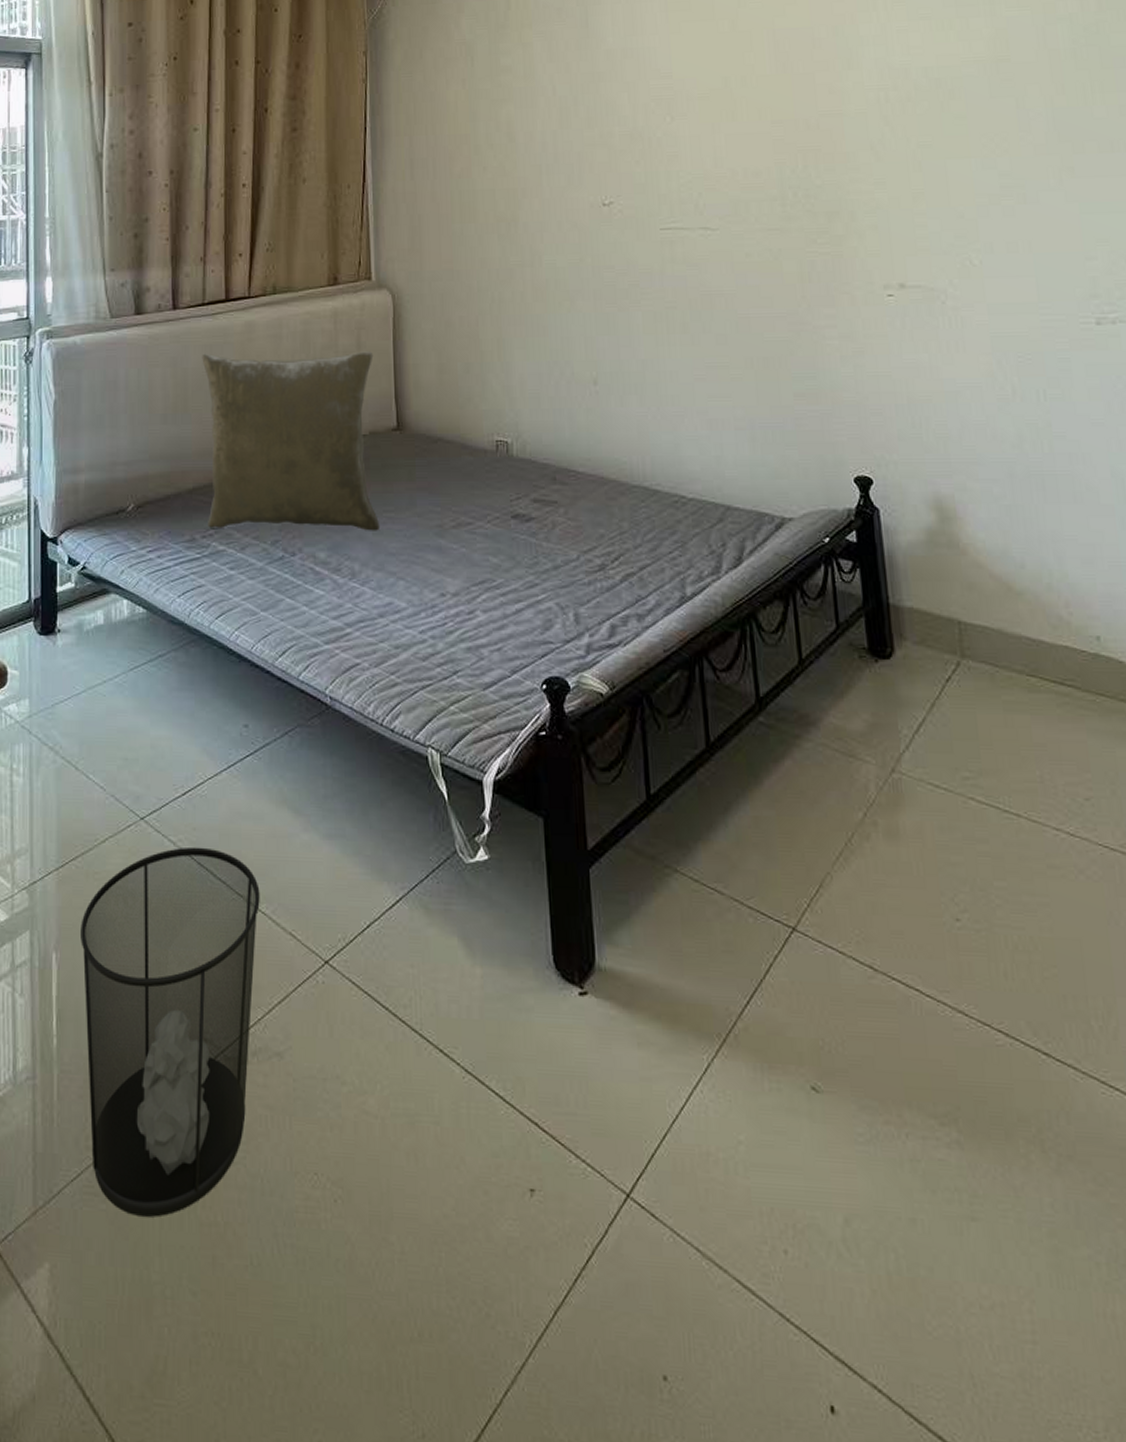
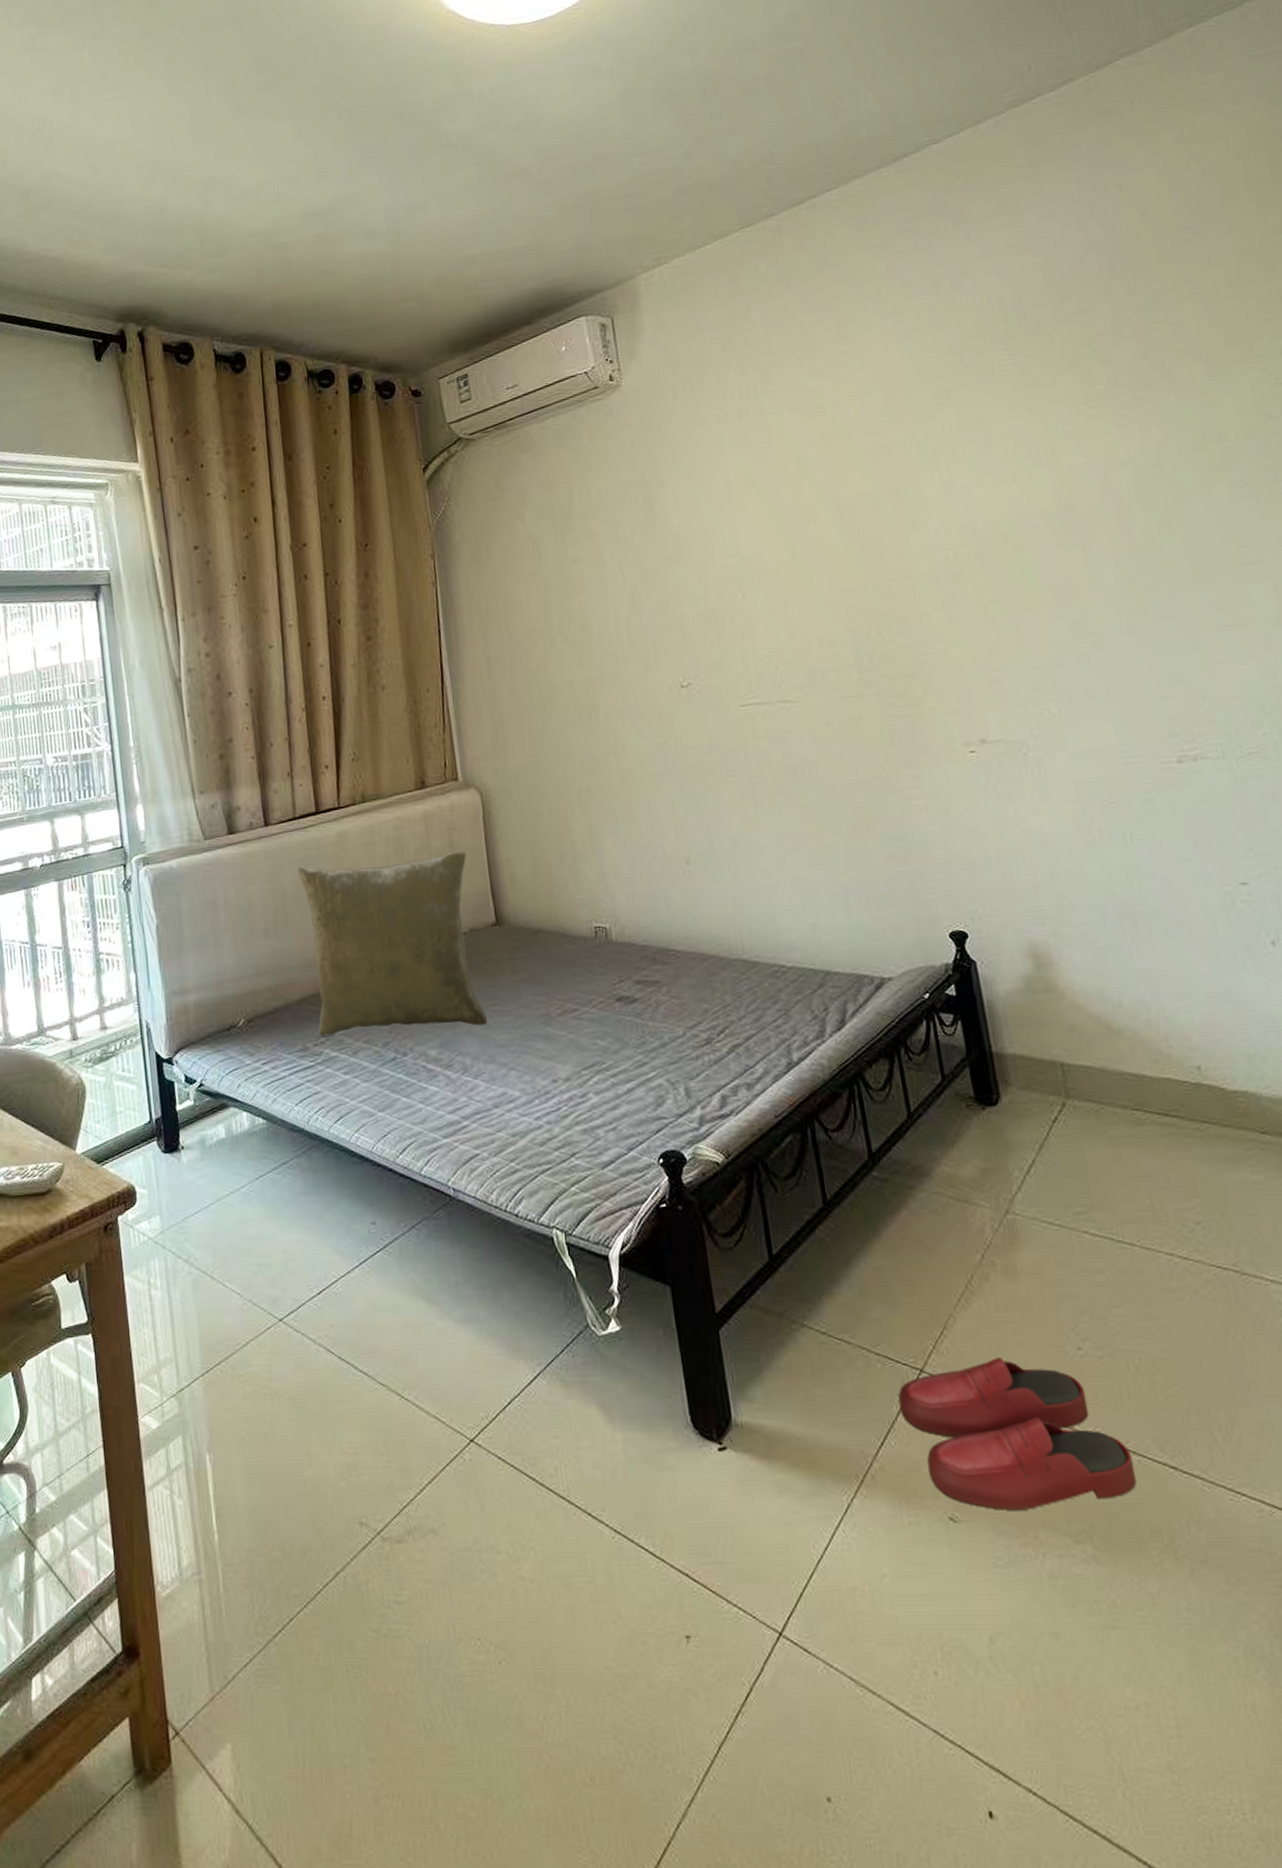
waste bin: present [81,846,260,1217] -> none [230,1342,407,1693]
slippers: none [768,922,1007,1086] -> present [898,1358,1136,1510]

